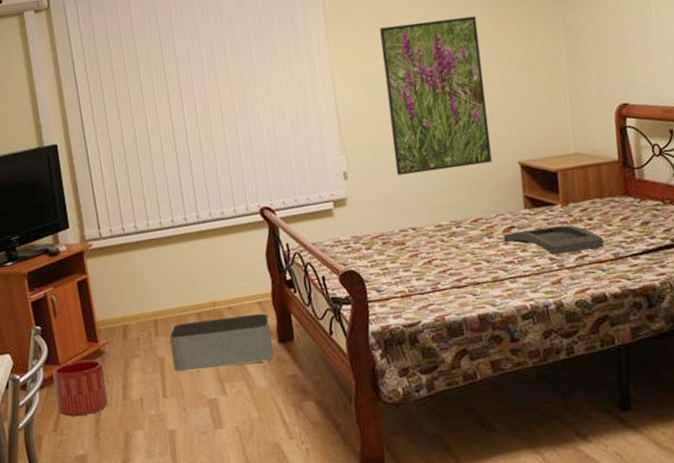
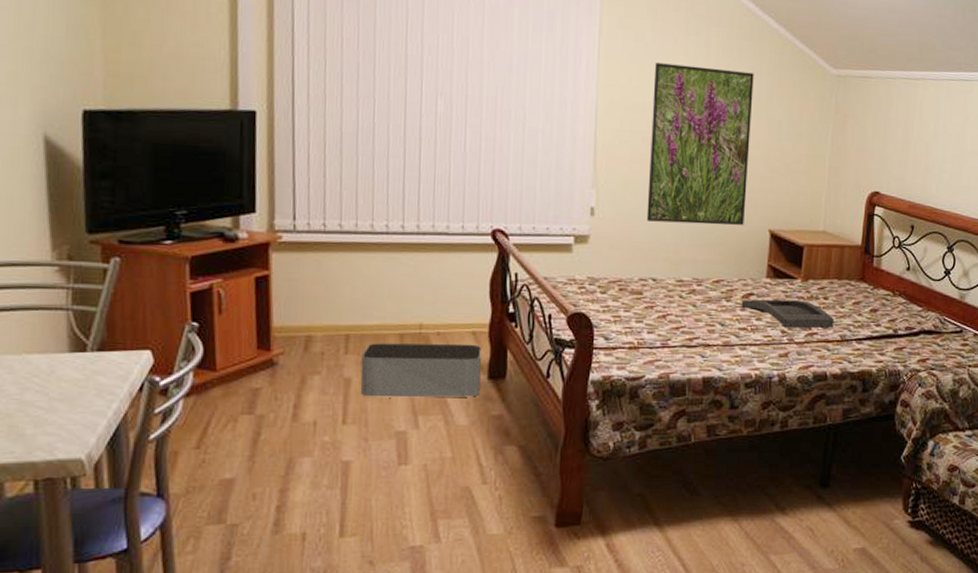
planter: present [53,359,109,417] -> none [204,369,274,433]

